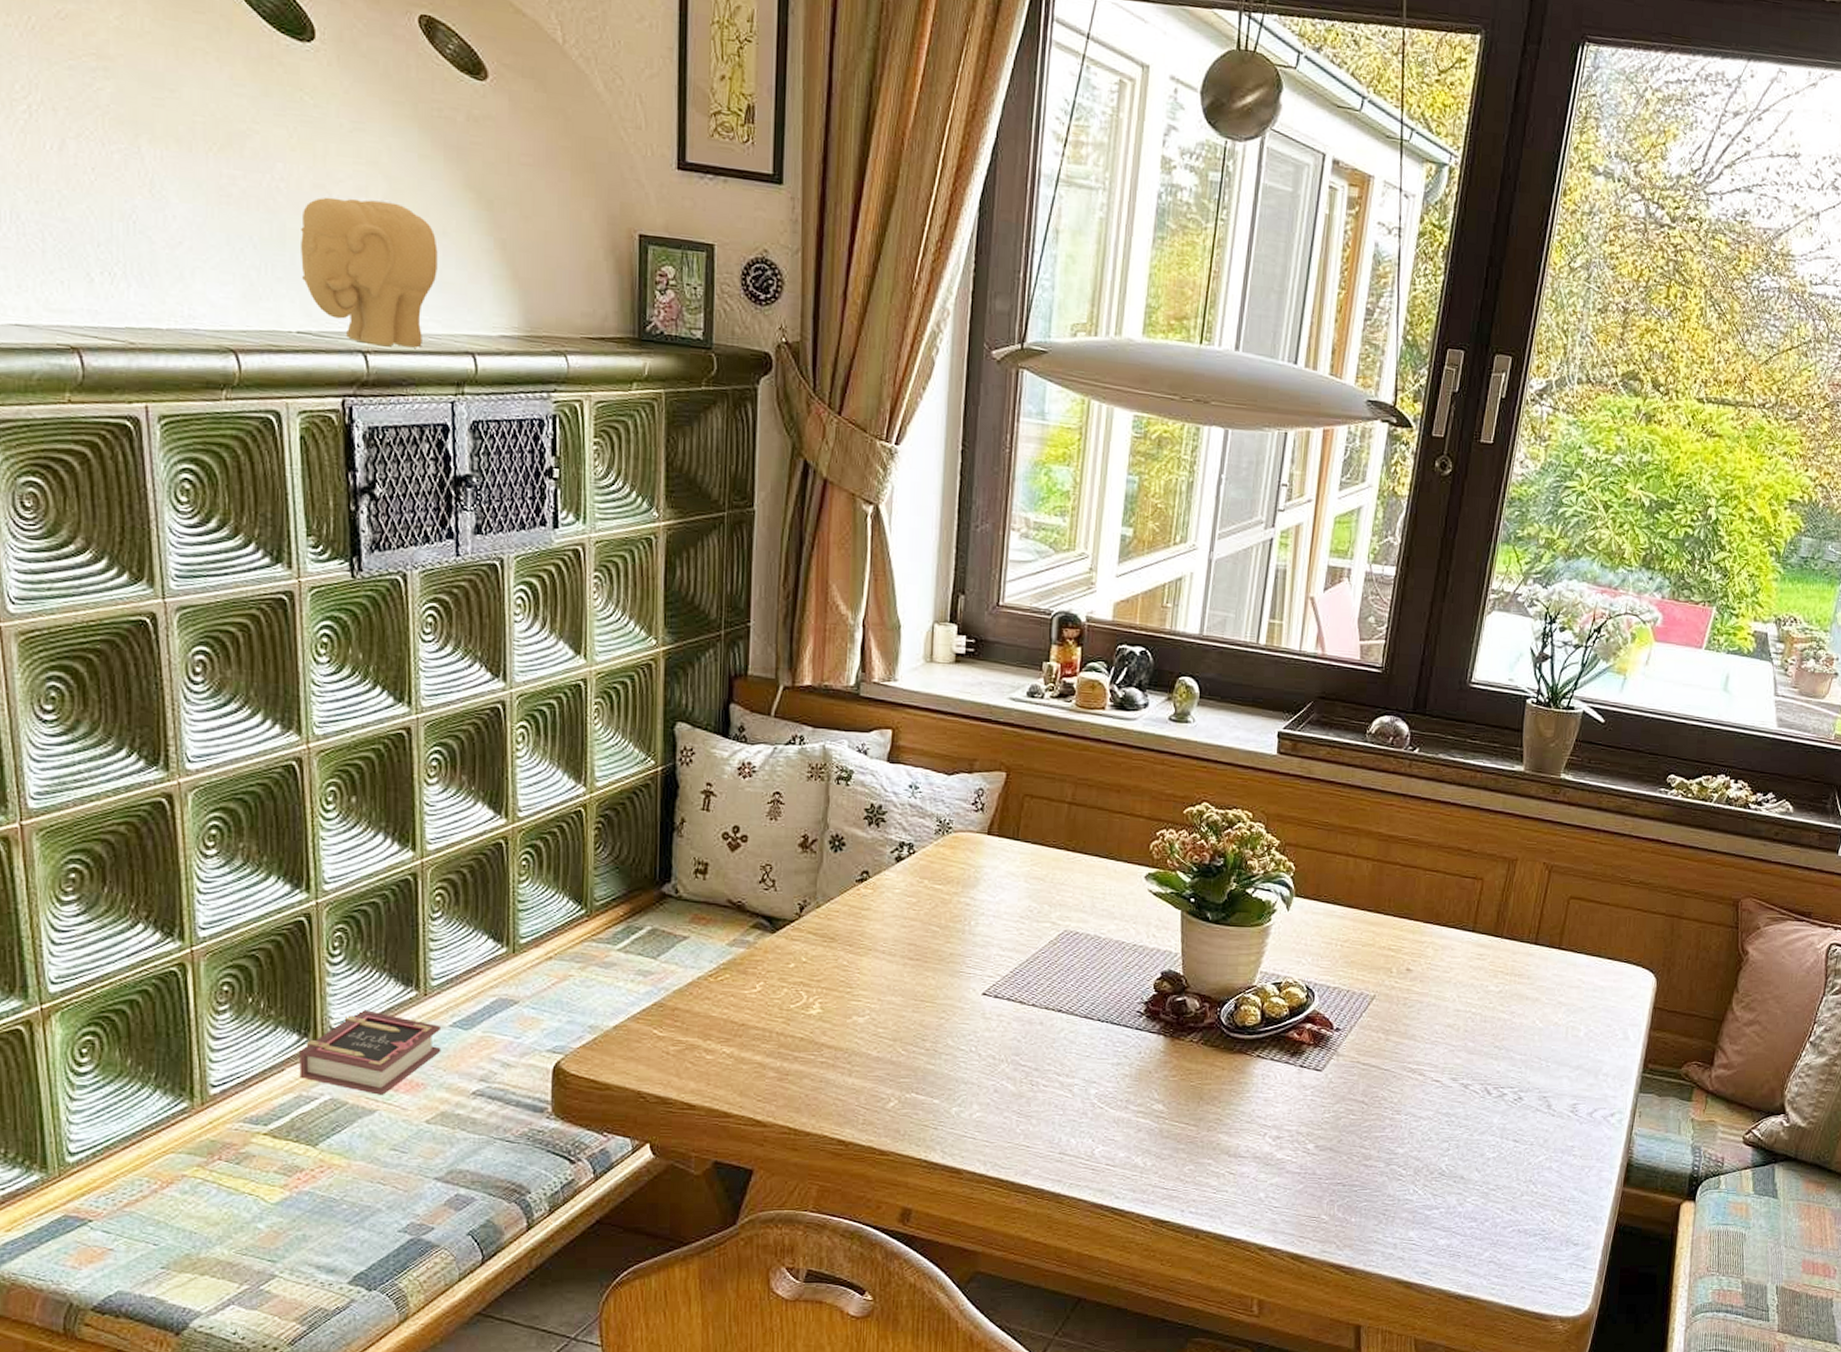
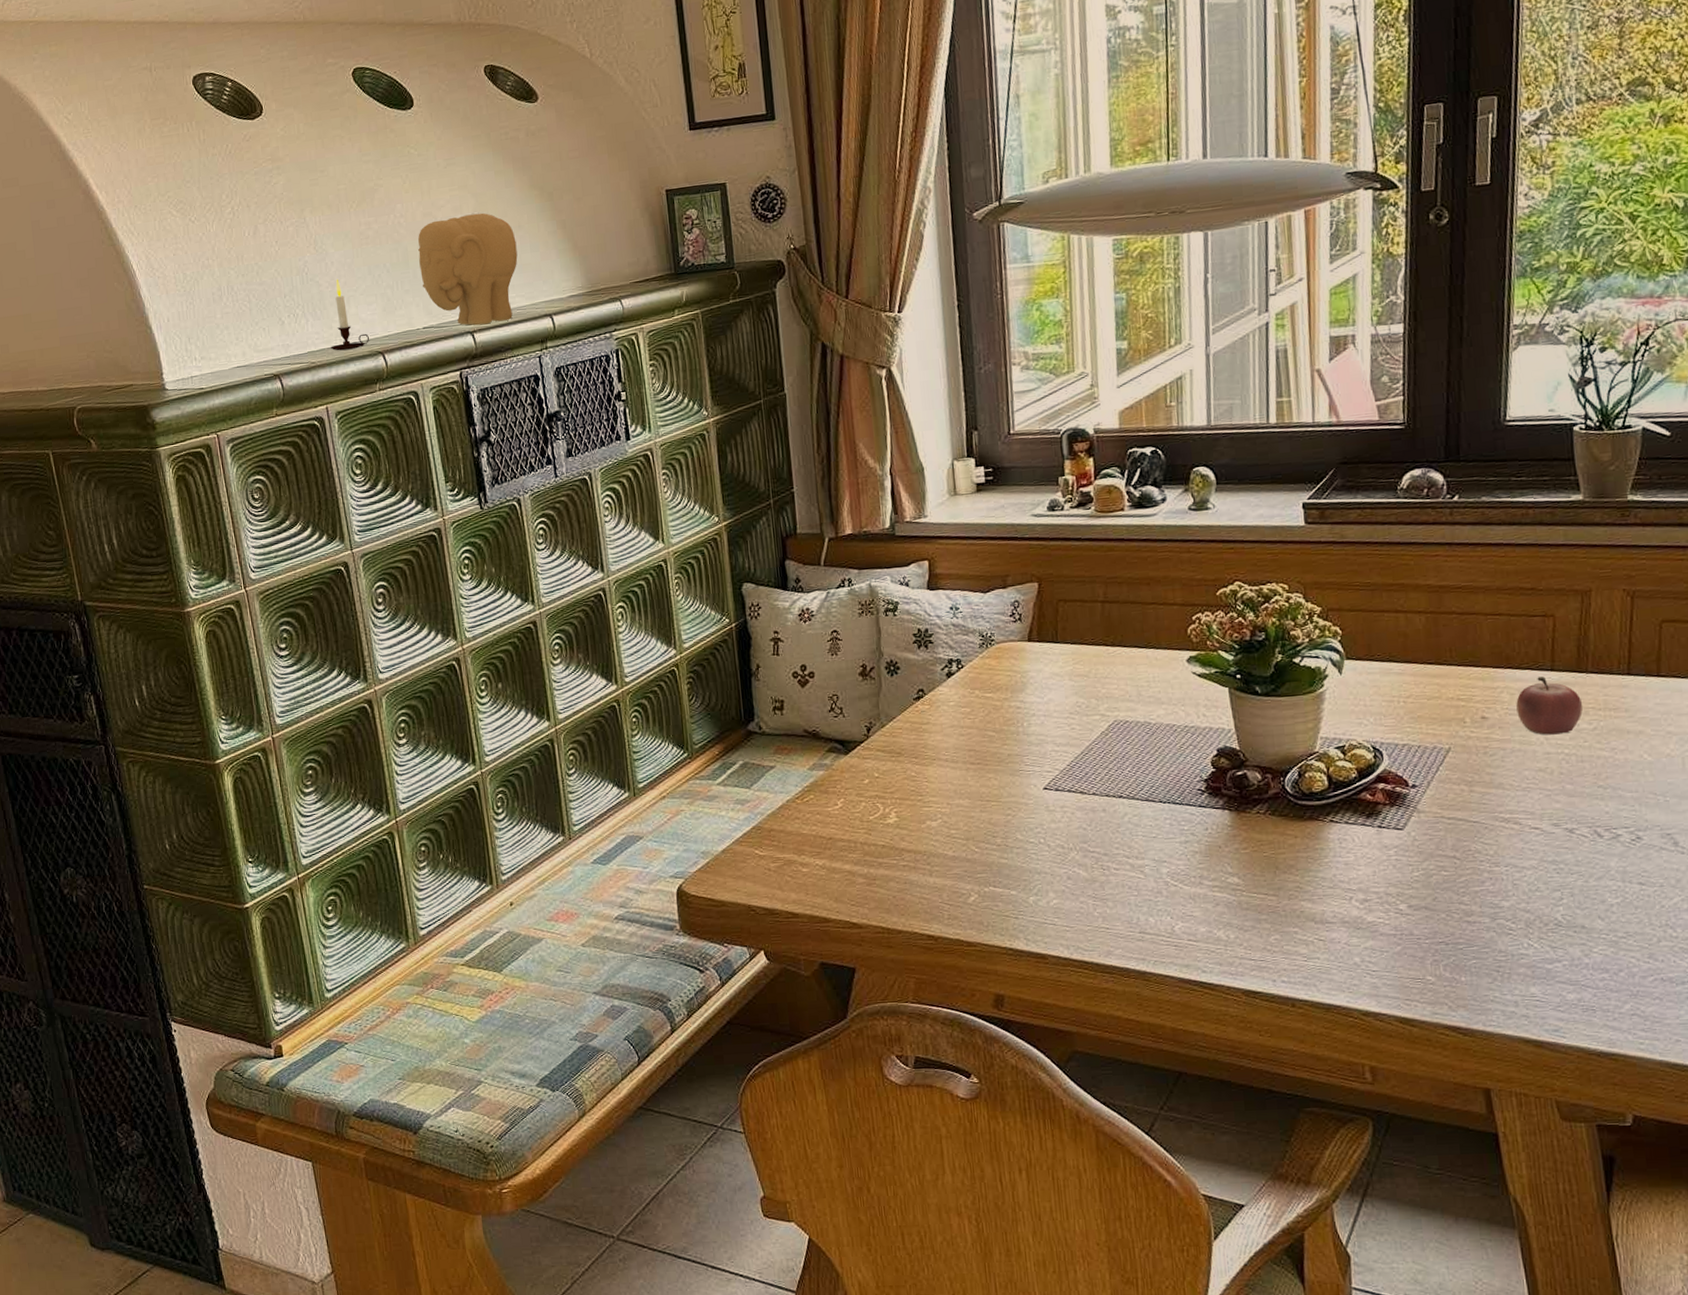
candle: none [161,240,218,338] -> present [331,279,369,351]
book: present [299,1010,442,1095] -> none [481,856,587,926]
fruit: none [1437,936,1494,994] -> present [1516,676,1584,735]

